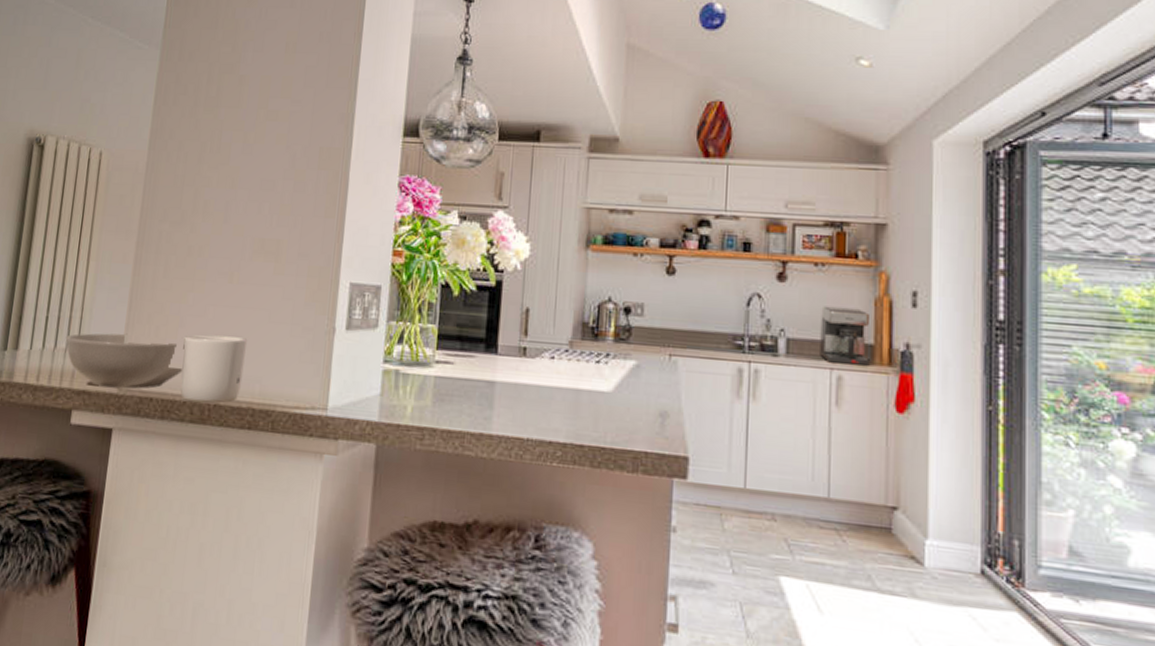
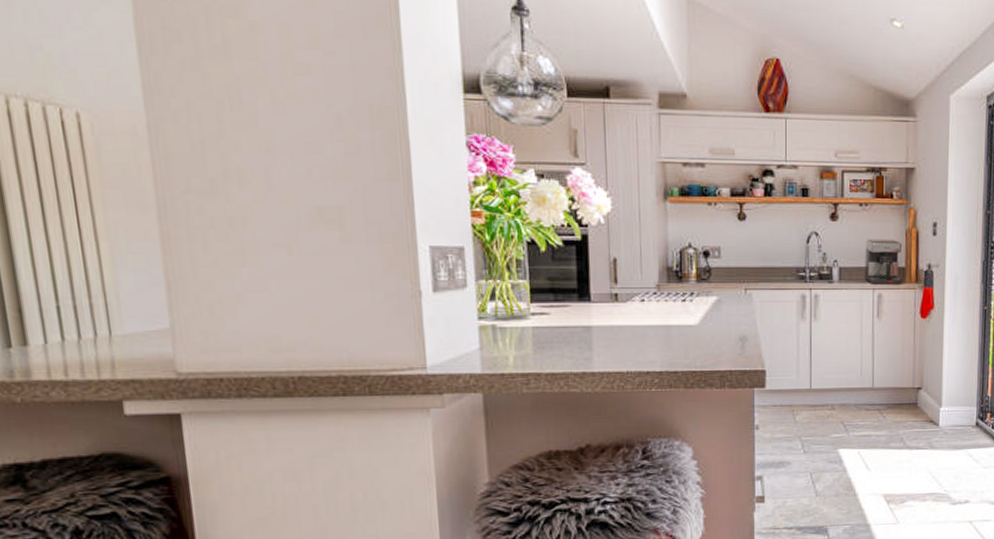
bowl: present [65,333,185,390] -> none [90,314,254,374]
mug: present [180,335,248,404] -> none [246,309,327,377]

